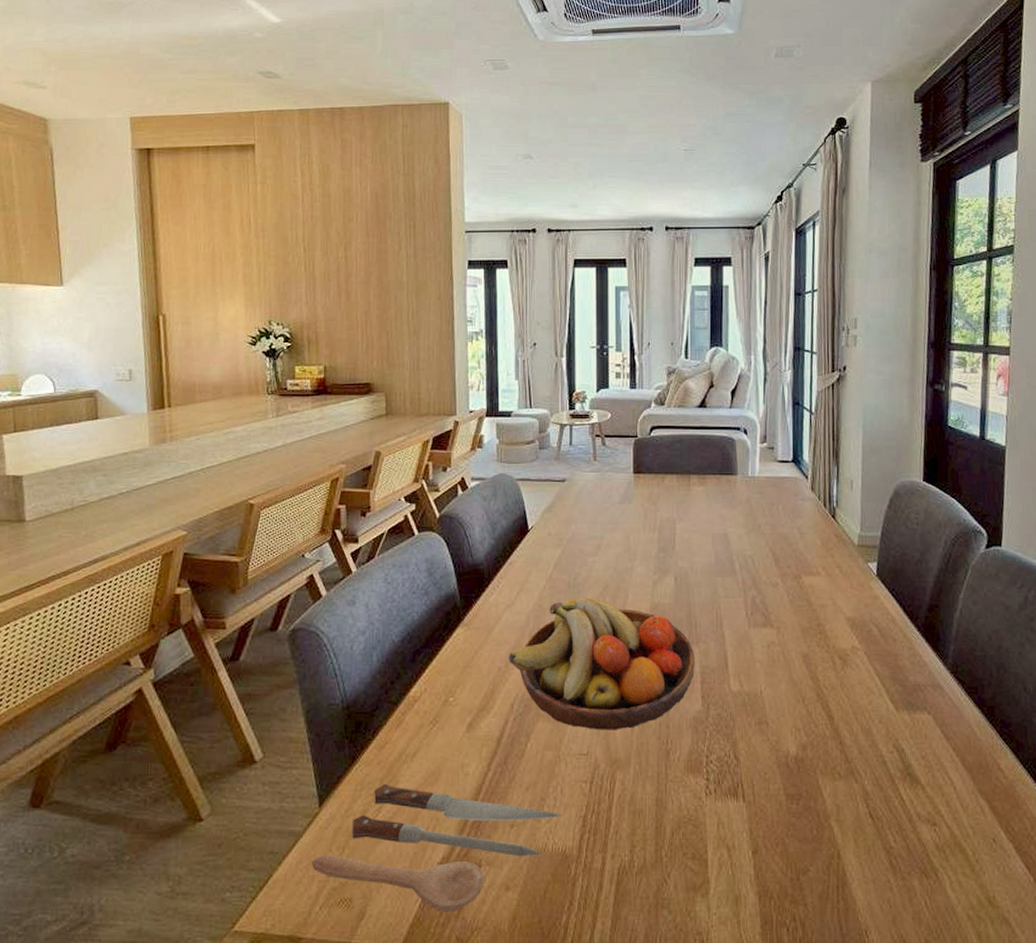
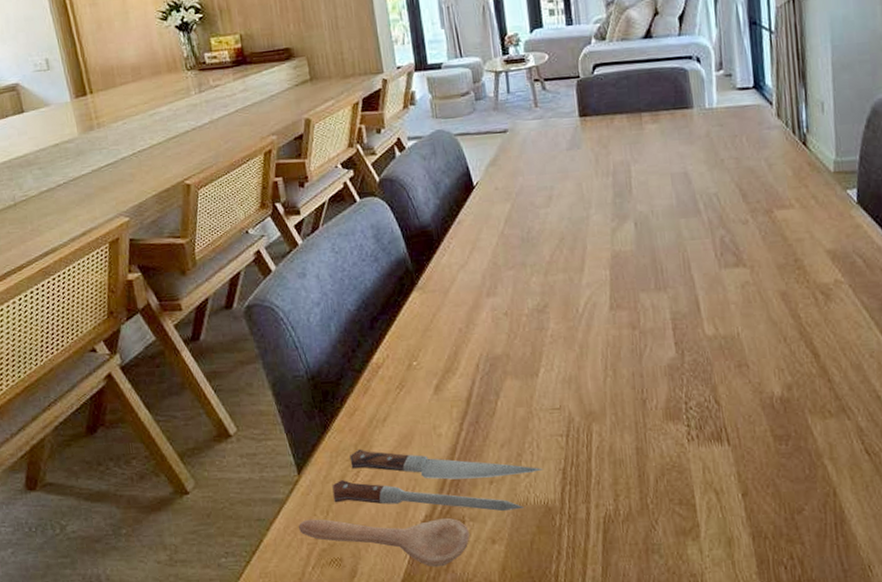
fruit bowl: present [508,598,695,730] -> none [468,251,665,384]

